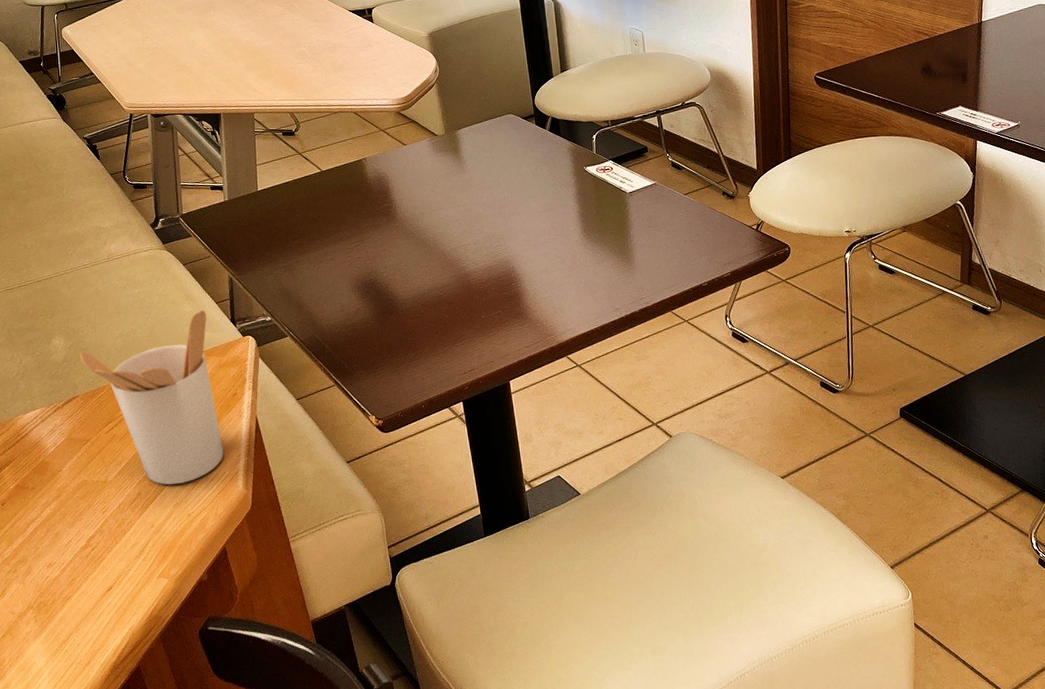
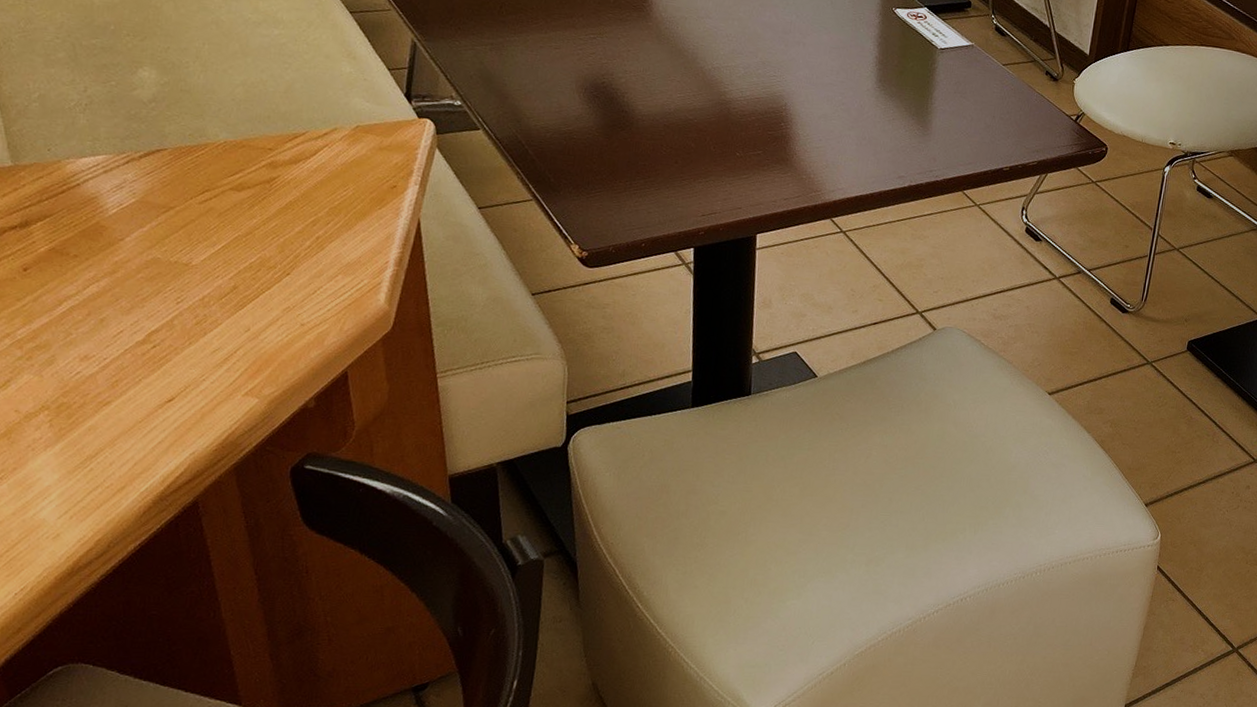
utensil holder: present [80,309,224,485] -> none [177,73,373,285]

